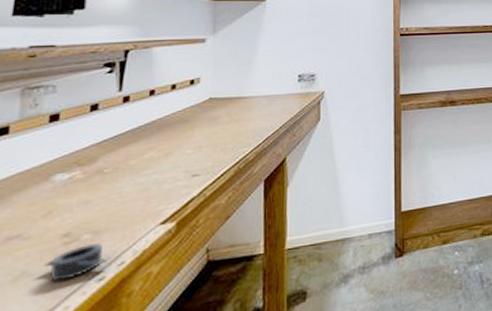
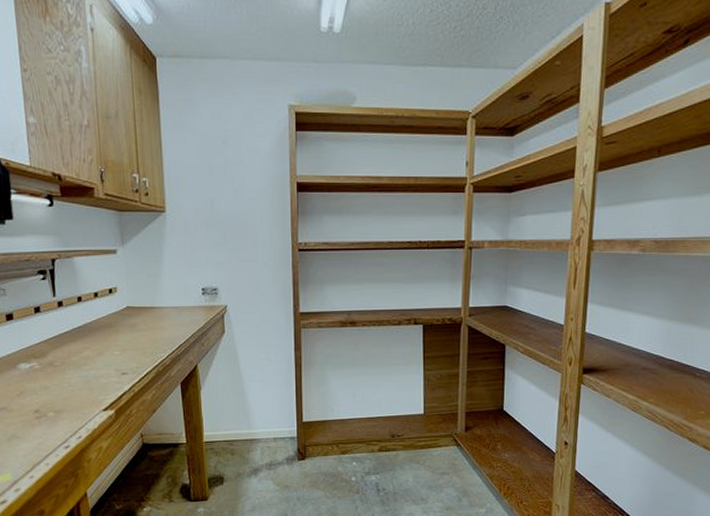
duct tape: present [42,242,110,282] -> none [25,419,71,444]

